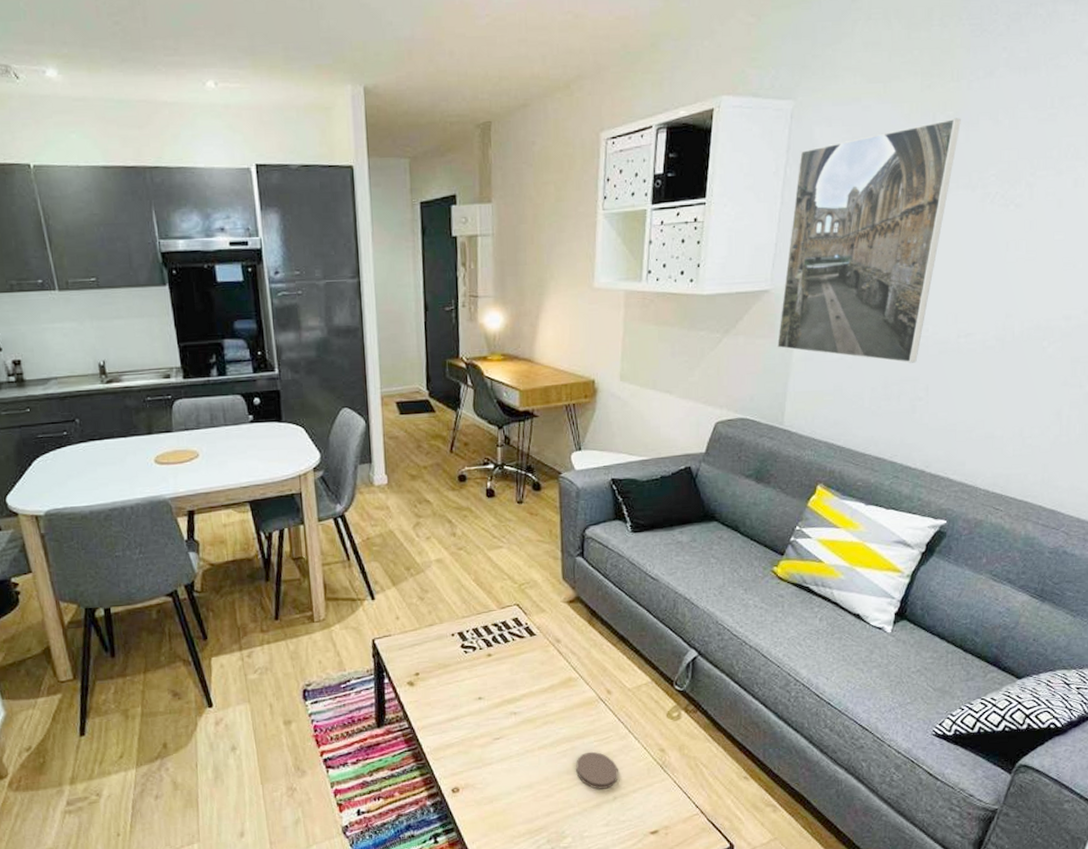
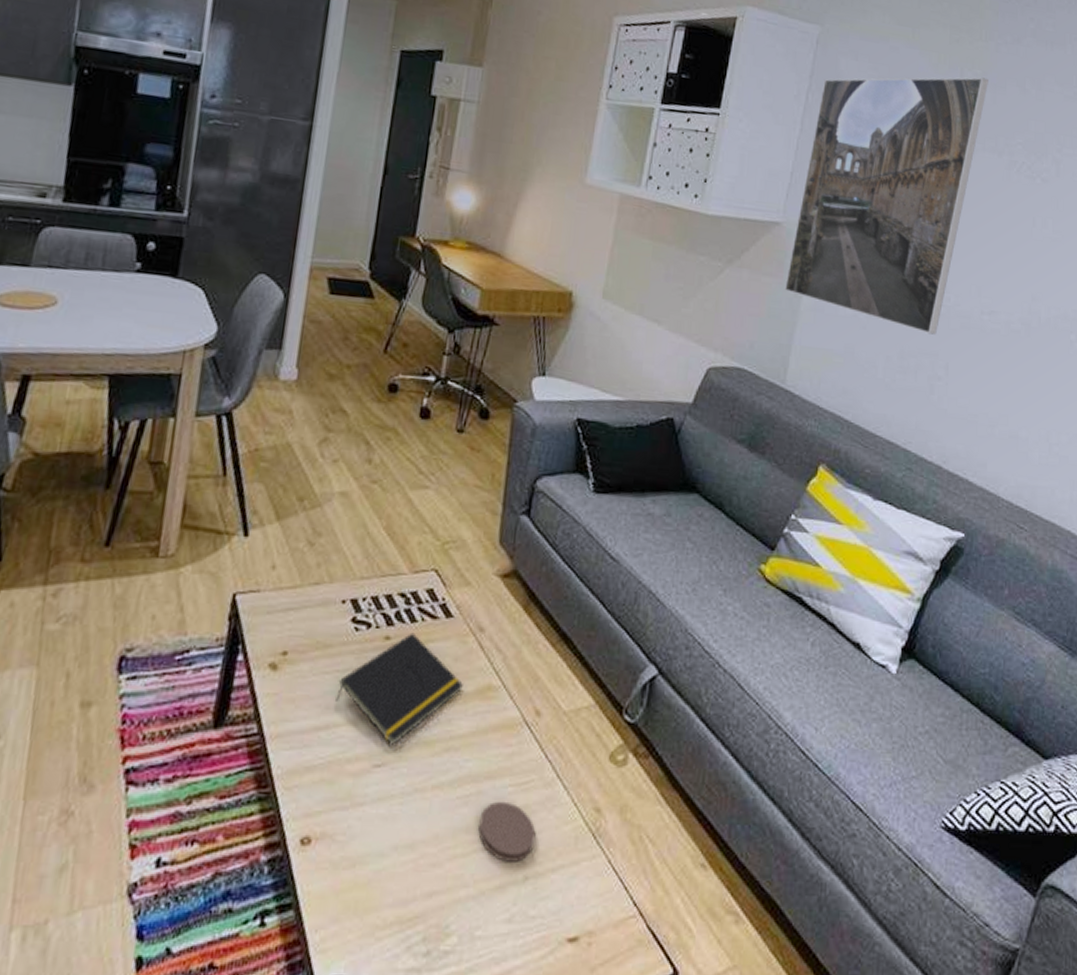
notepad: none [459,649,550,725] -> present [336,632,463,745]

